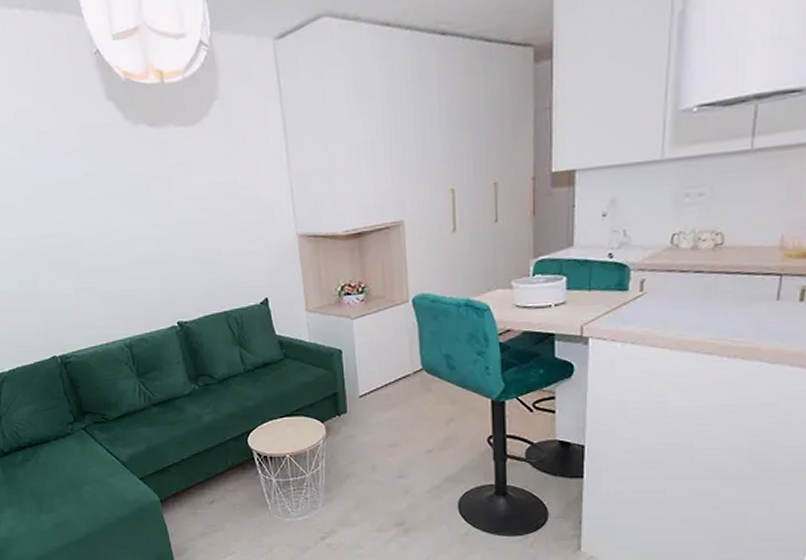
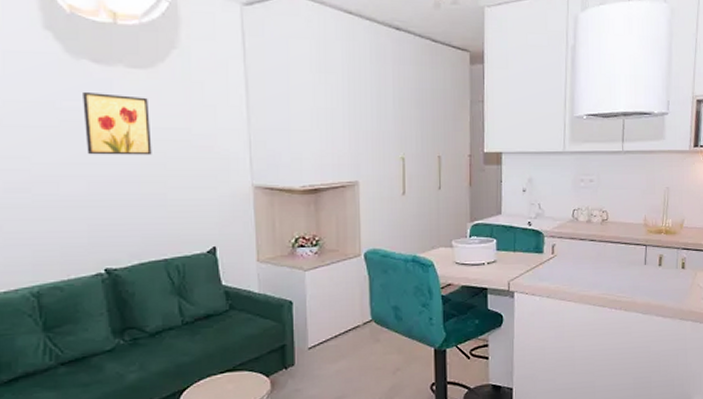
wall art: none [143,154,205,217] -> present [83,91,152,155]

